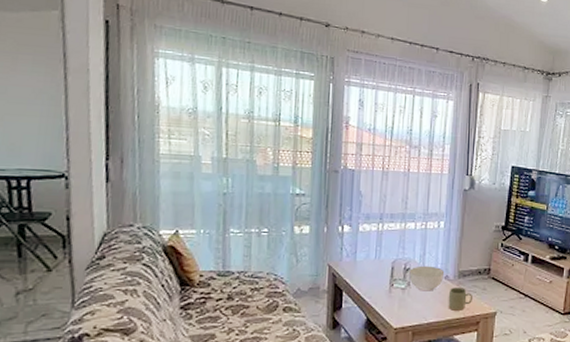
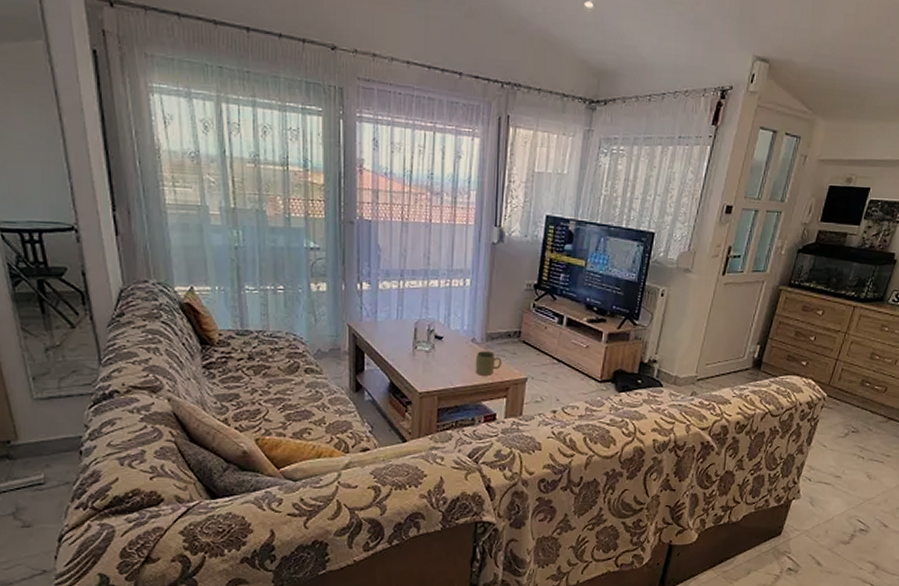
bowl: present [409,265,445,291] -> none [433,327,472,355]

